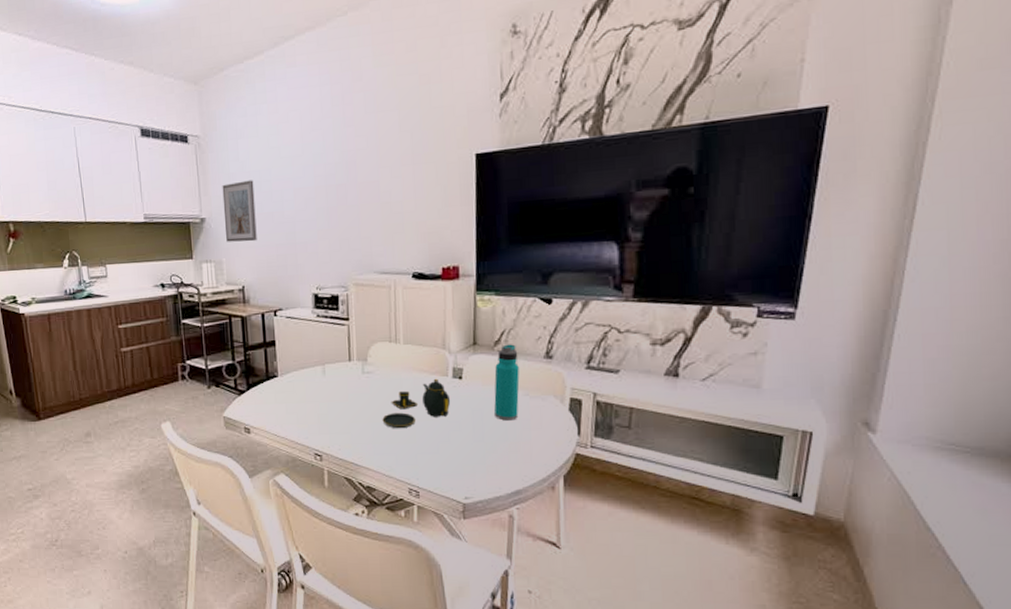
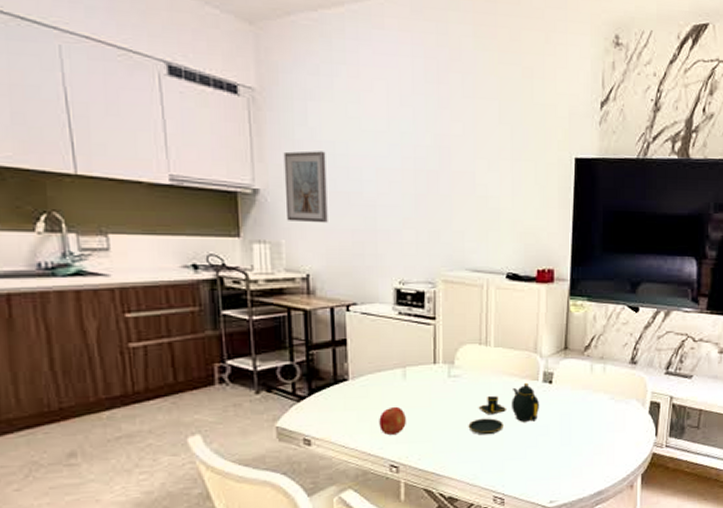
fruit: none [304,400,327,426] -> present [379,406,406,435]
water bottle: present [493,344,520,421] -> none [581,349,606,424]

